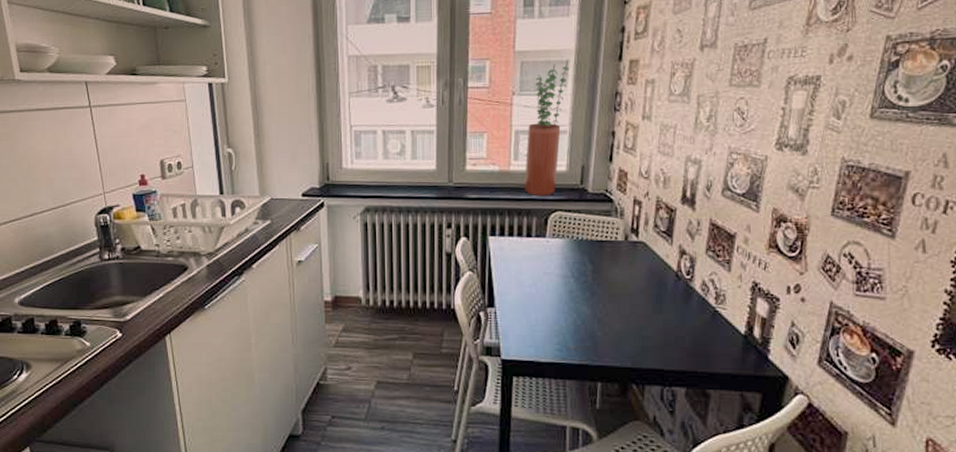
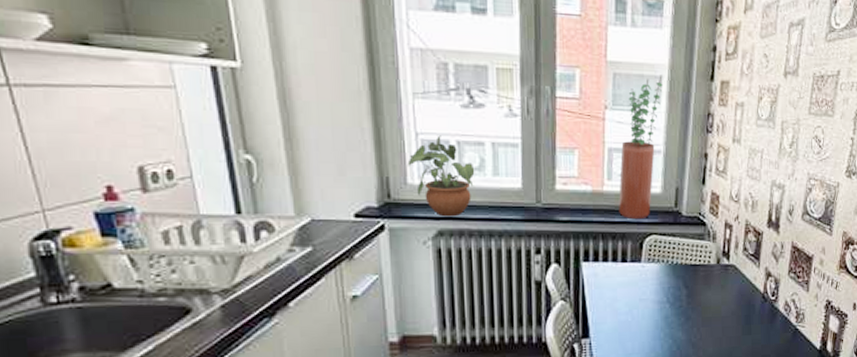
potted plant: none [343,127,397,196] -> present [407,135,475,217]

